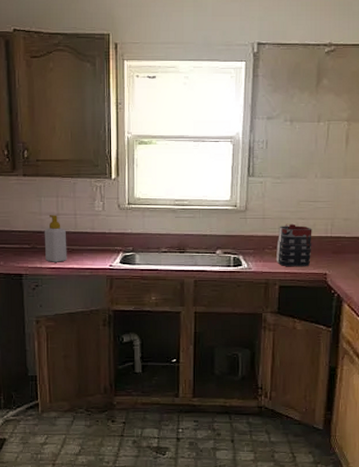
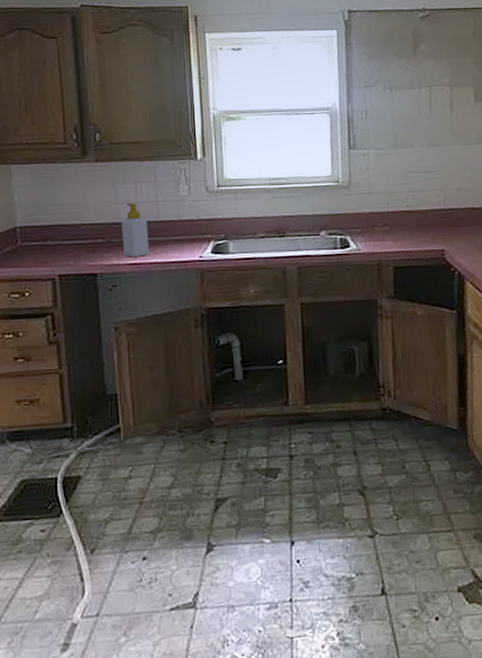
mug: present [276,223,312,266] -> none [386,197,426,245]

